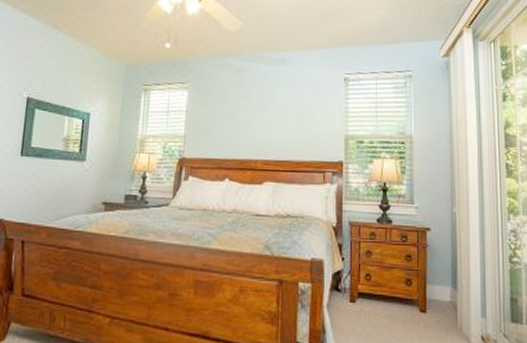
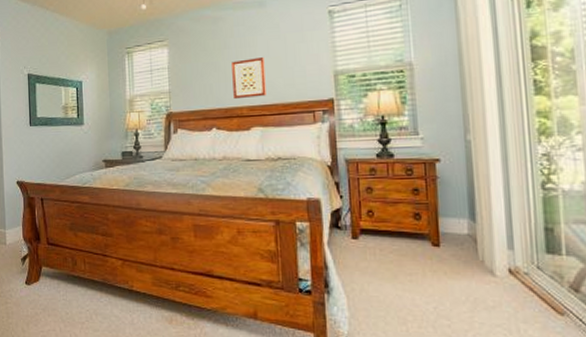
wall art: none [249,112,282,152] -> present [232,56,266,100]

